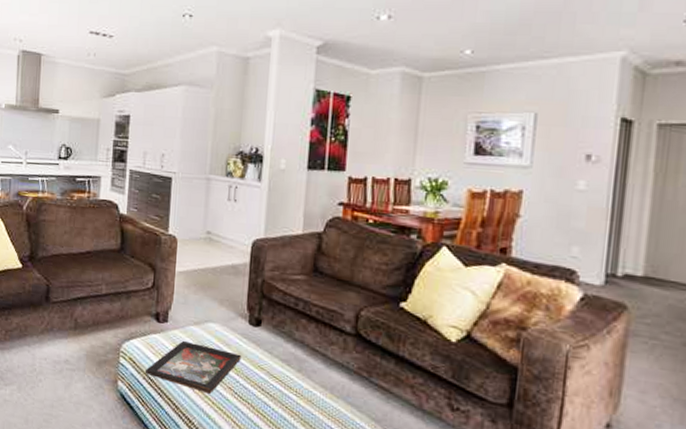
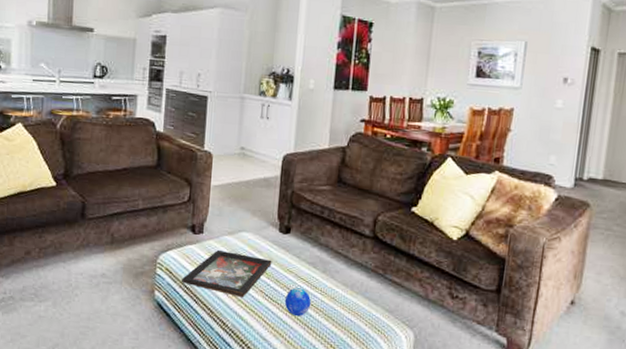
decorative orb: none [255,386,286,419] -> present [284,287,312,317]

